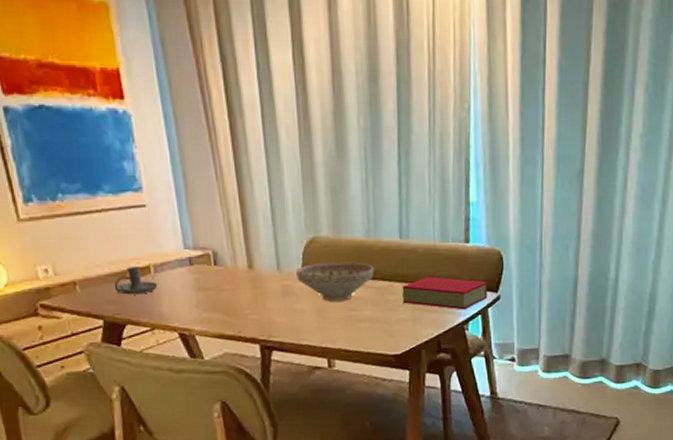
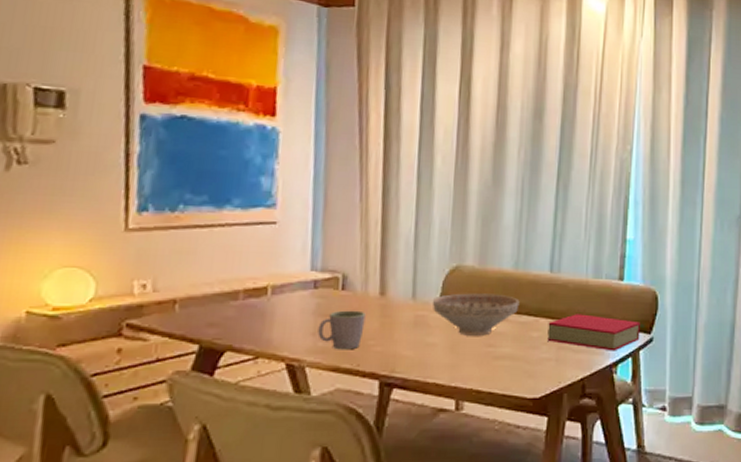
candle holder: present [114,266,158,295] -> none [220,286,273,318]
mug: none [200,283,240,319] -> present [317,310,366,350]

